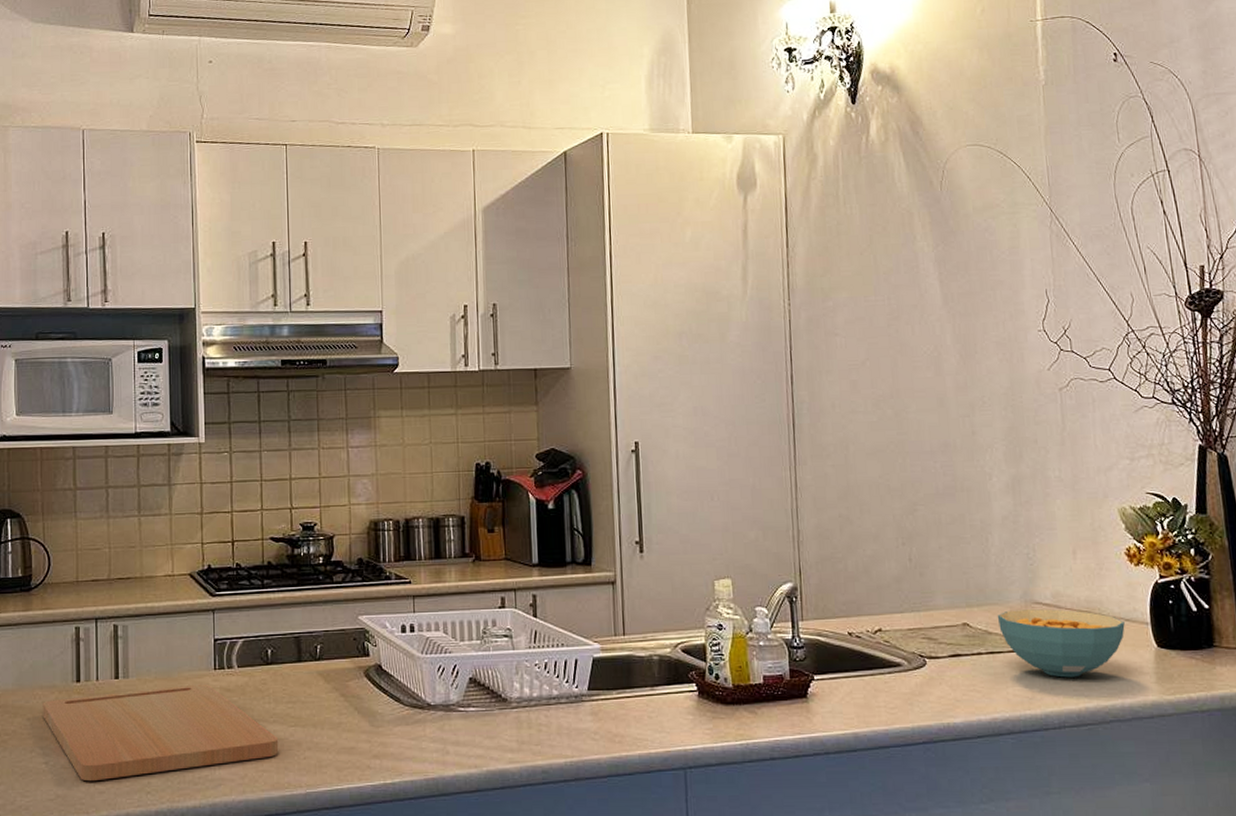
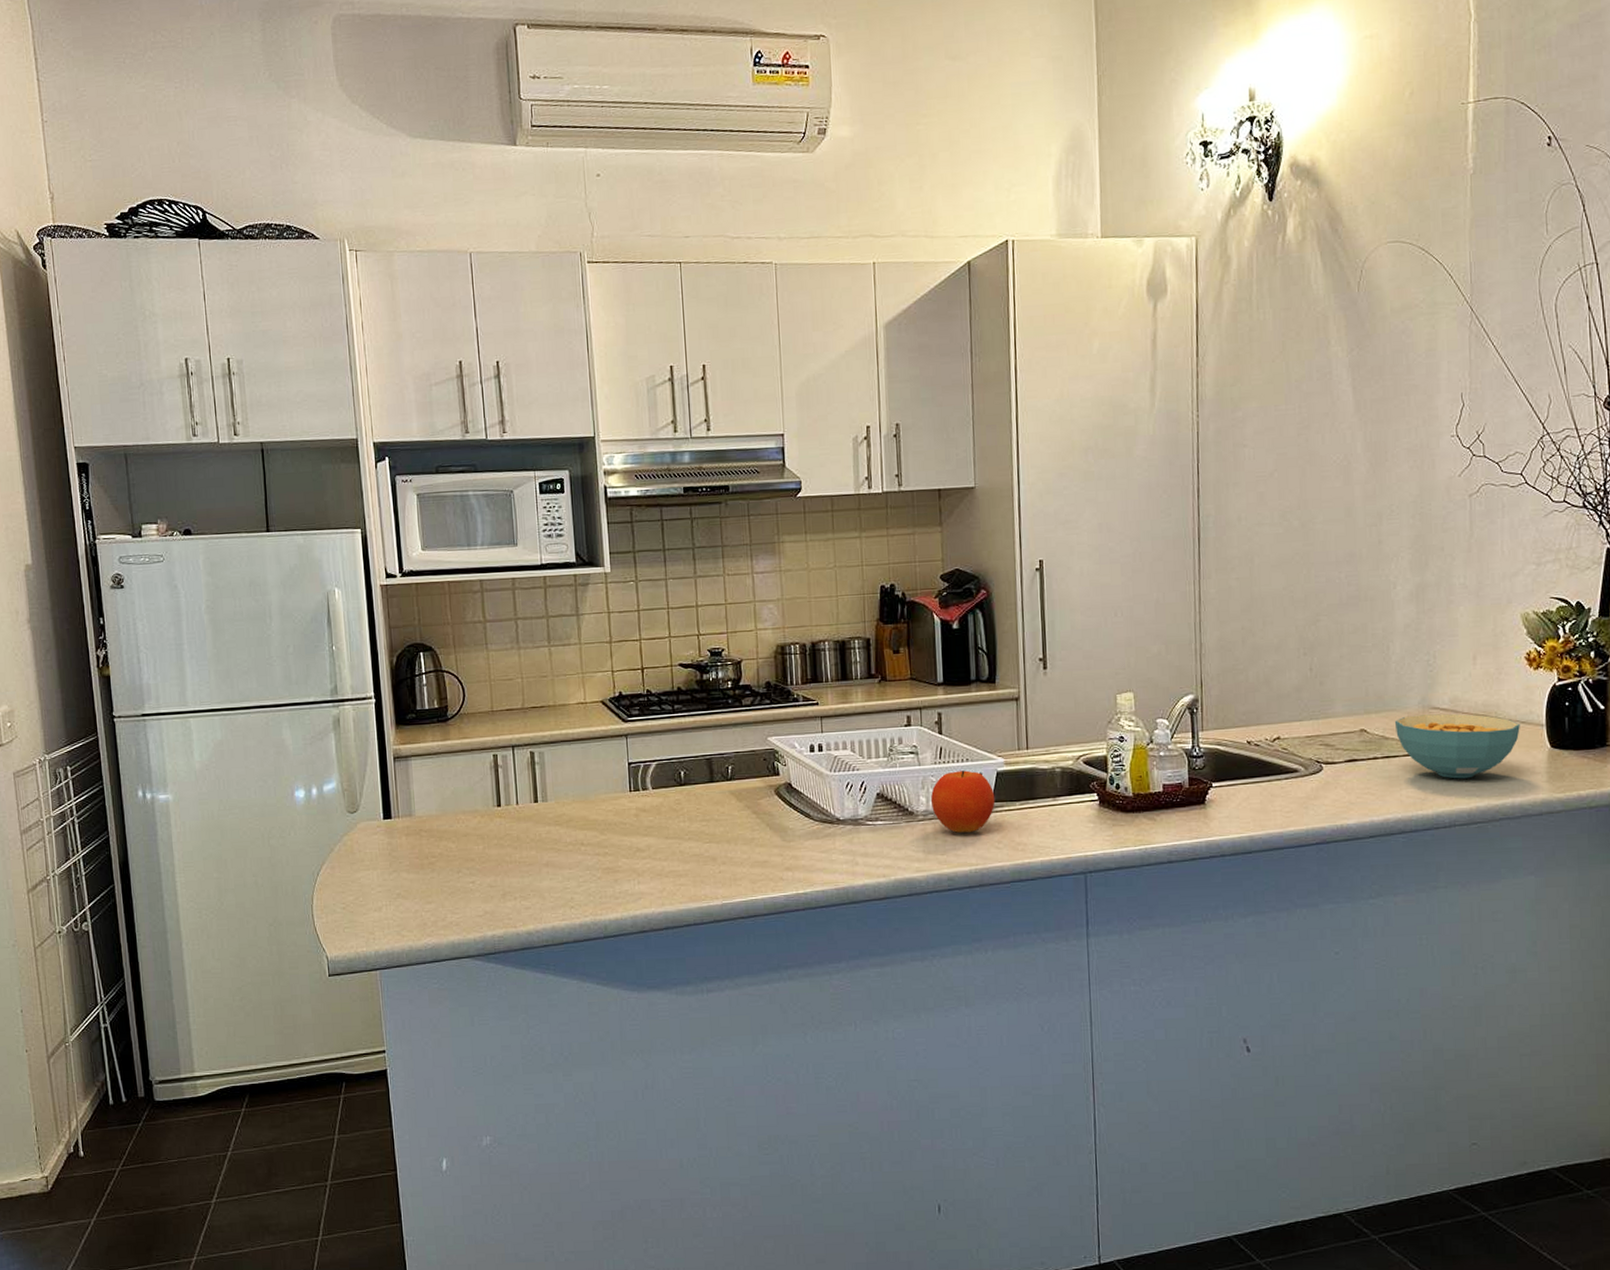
cutting board: present [43,684,279,782] -> none [466,805,695,899]
fruit: none [524,656,592,722] -> present [930,770,995,833]

